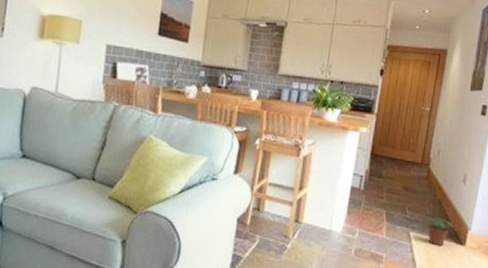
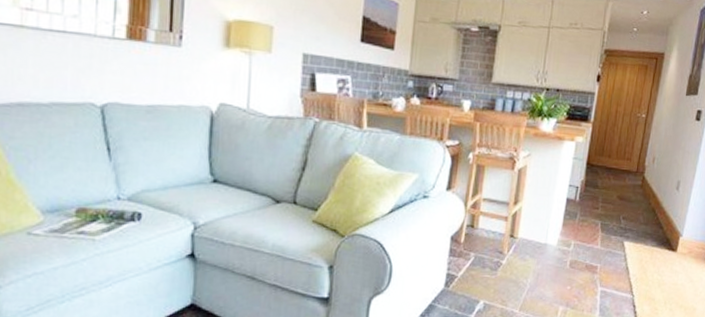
potted plant: present [426,216,454,247] -> none [639,224,667,254]

